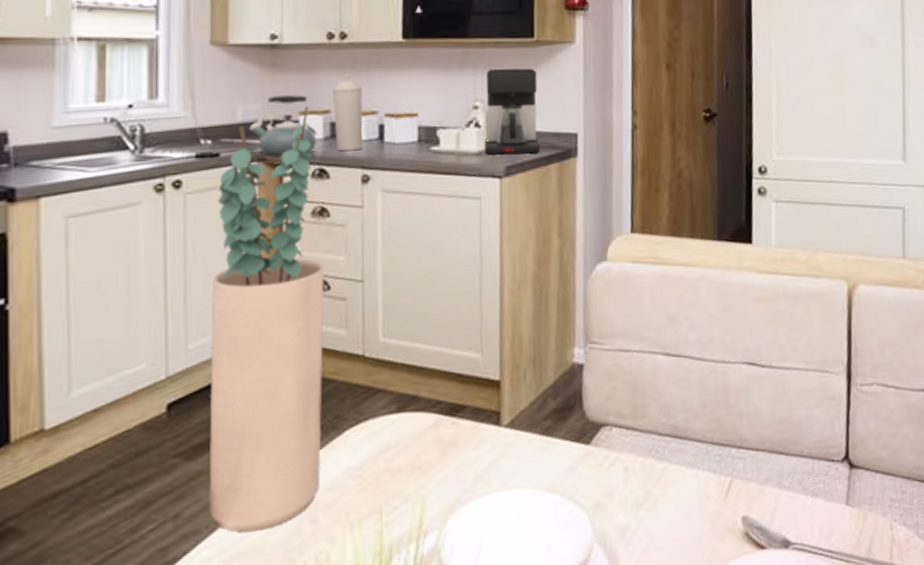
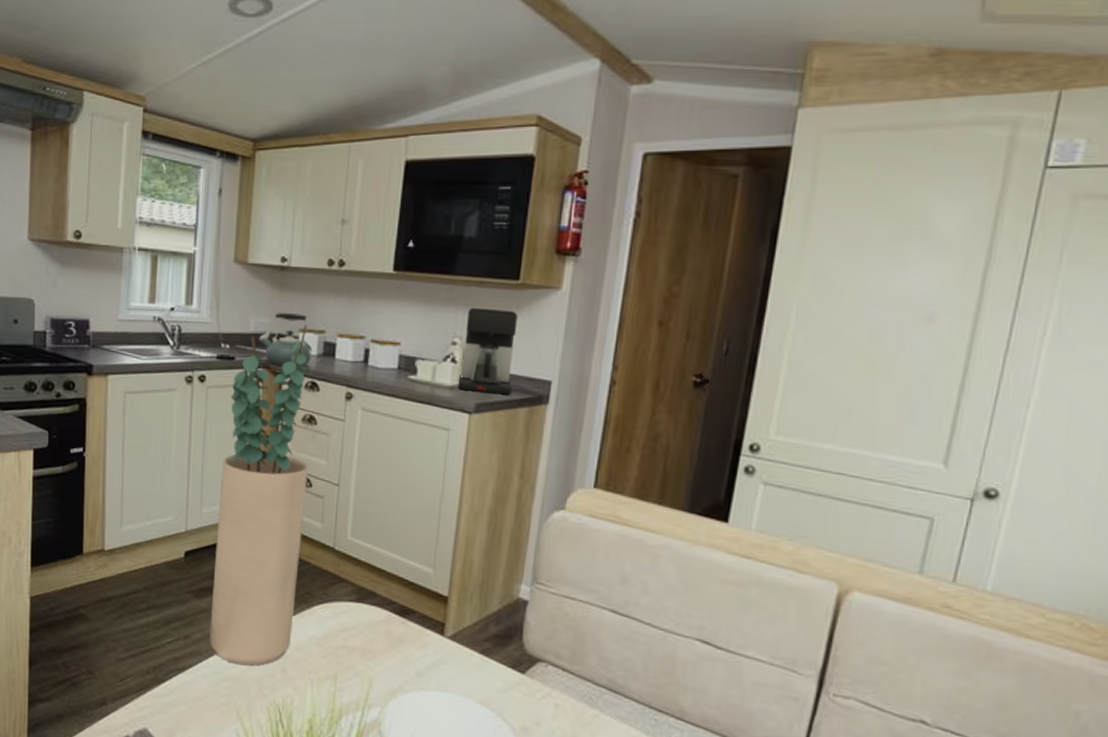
canister: present [333,75,363,152] -> none [327,300,353,370]

